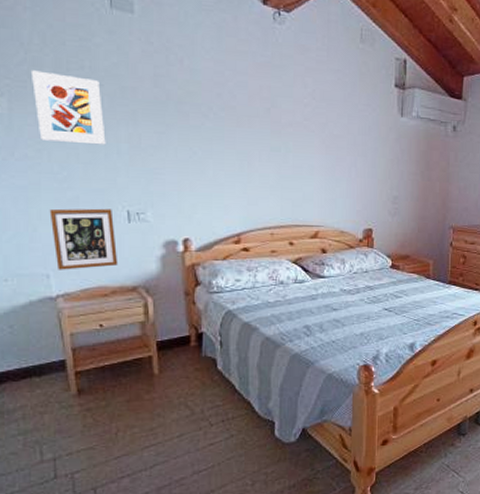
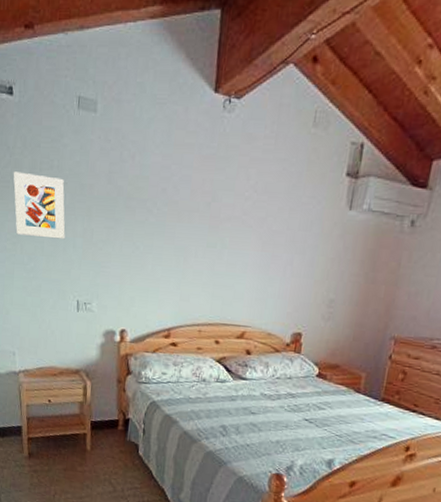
picture frame: present [49,208,118,270] -> none [18,295,67,350]

